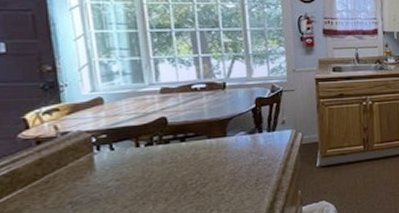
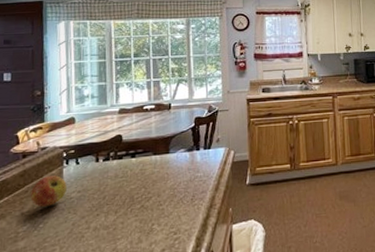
apple: none [53,163,101,198] -> present [30,175,67,207]

